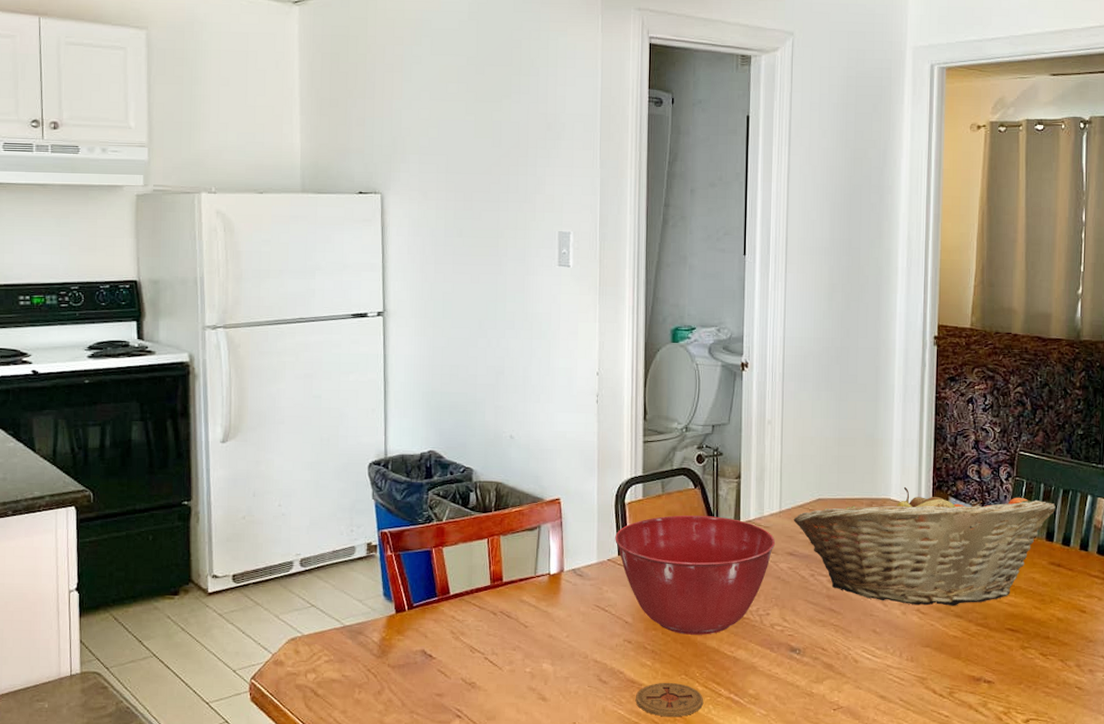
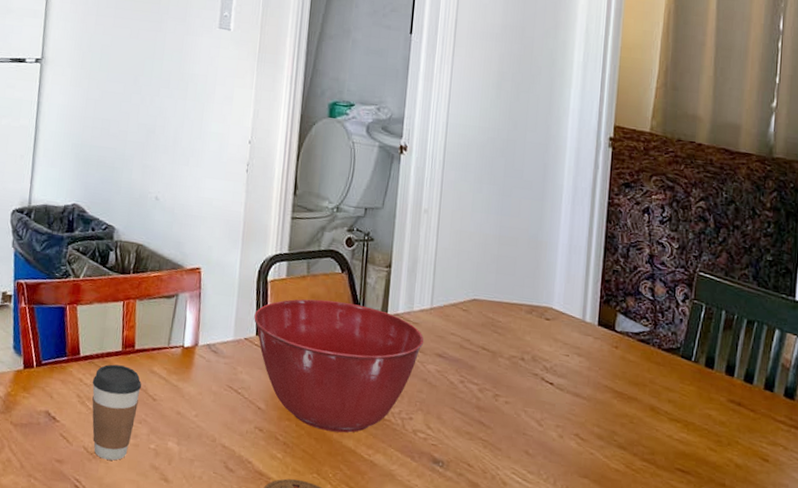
coffee cup: none [464,599,512,688] -> present [92,364,142,461]
fruit basket: present [793,486,1056,606] -> none [445,296,738,436]

